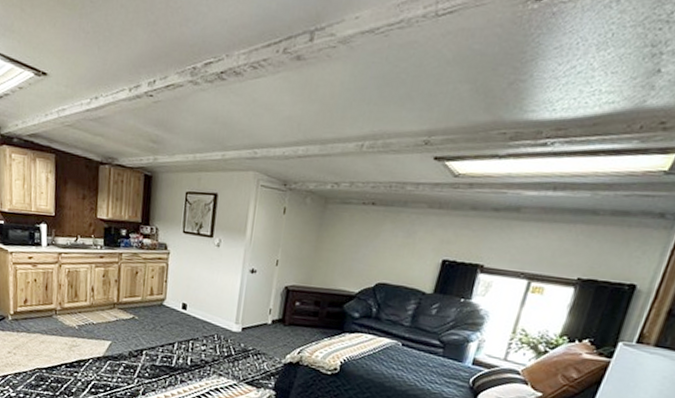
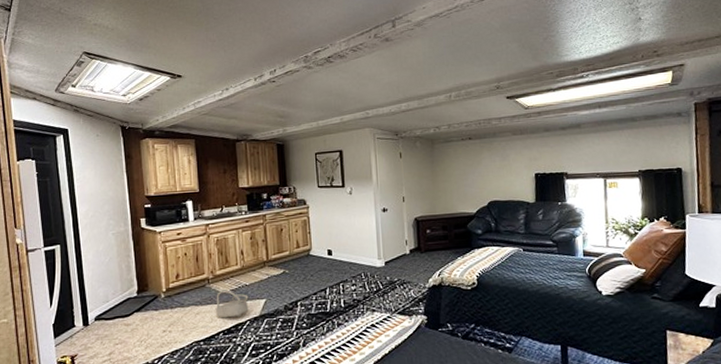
backpack: none [59,323,94,354] -> present [215,290,249,319]

